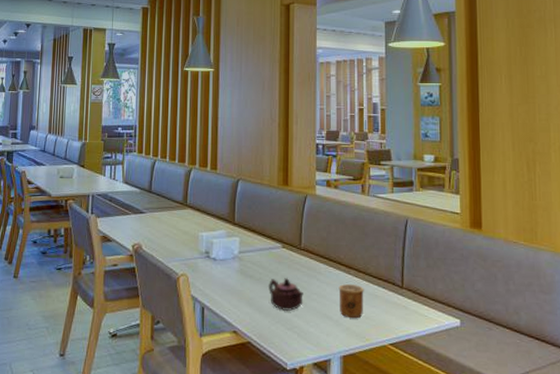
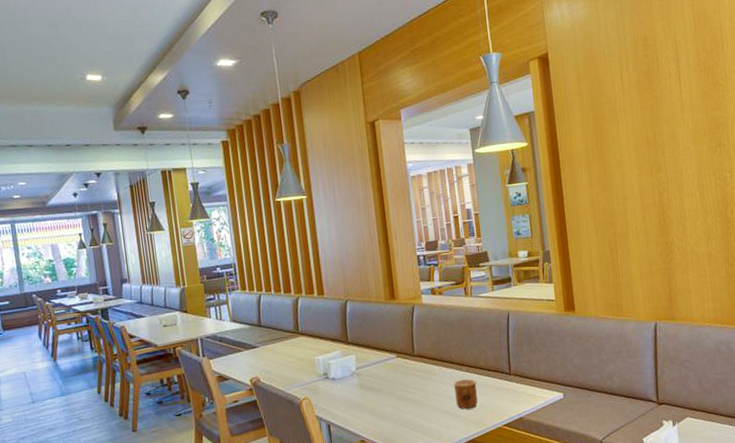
teapot: present [269,278,303,311] -> none [388,384,423,414]

